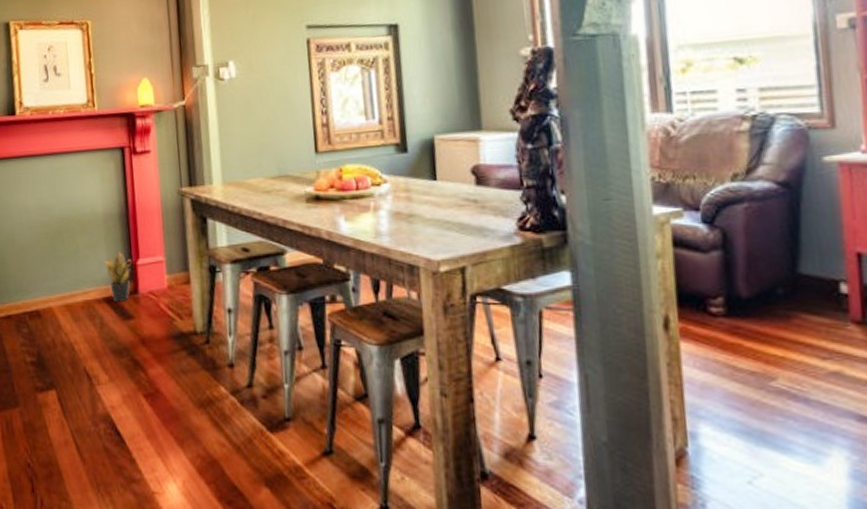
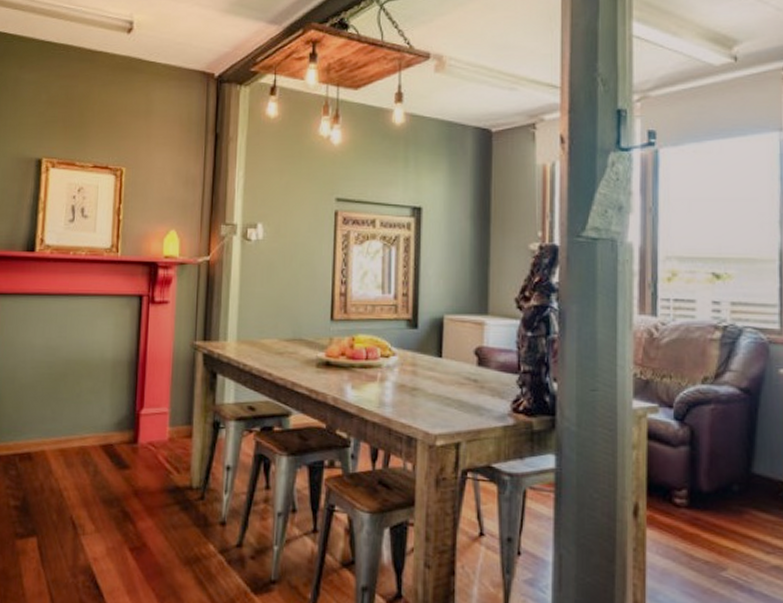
potted plant: present [104,251,132,303] -> none [106,399,135,452]

